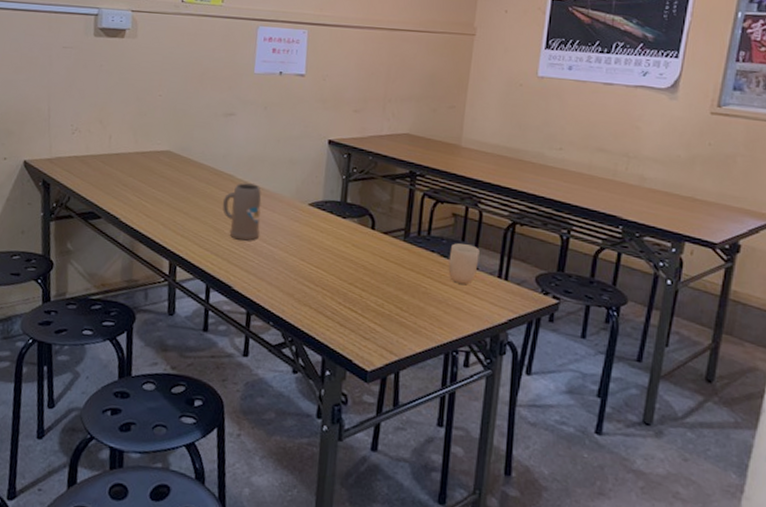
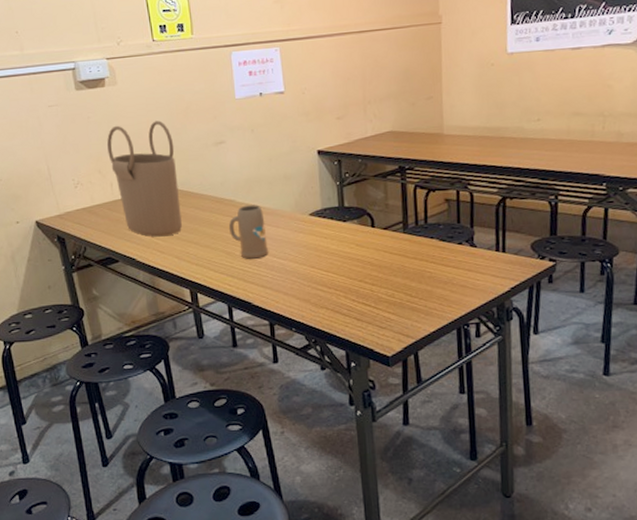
shopping bag: none [113,78,183,201] -> present [107,120,182,237]
cup: present [448,243,480,284] -> none [447,225,476,263]

